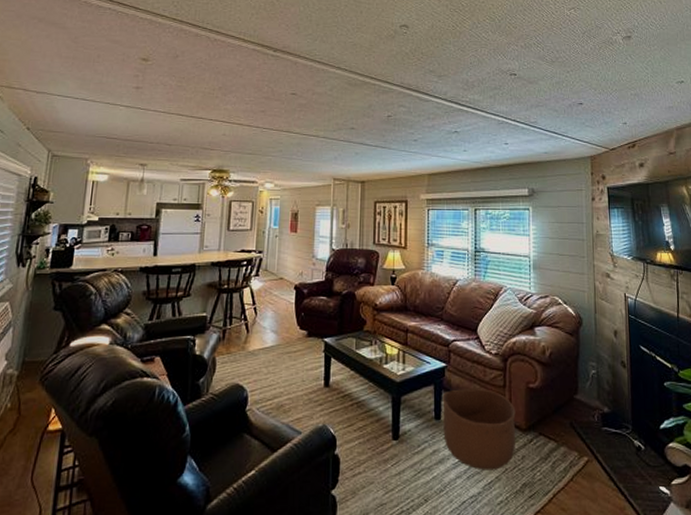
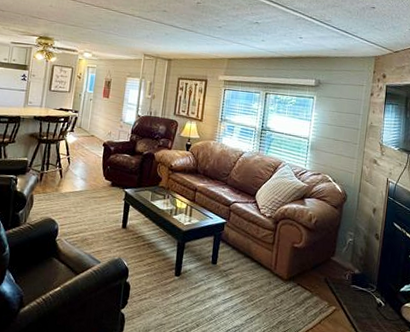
basket: present [442,389,516,470] -> none [217,241,280,309]

